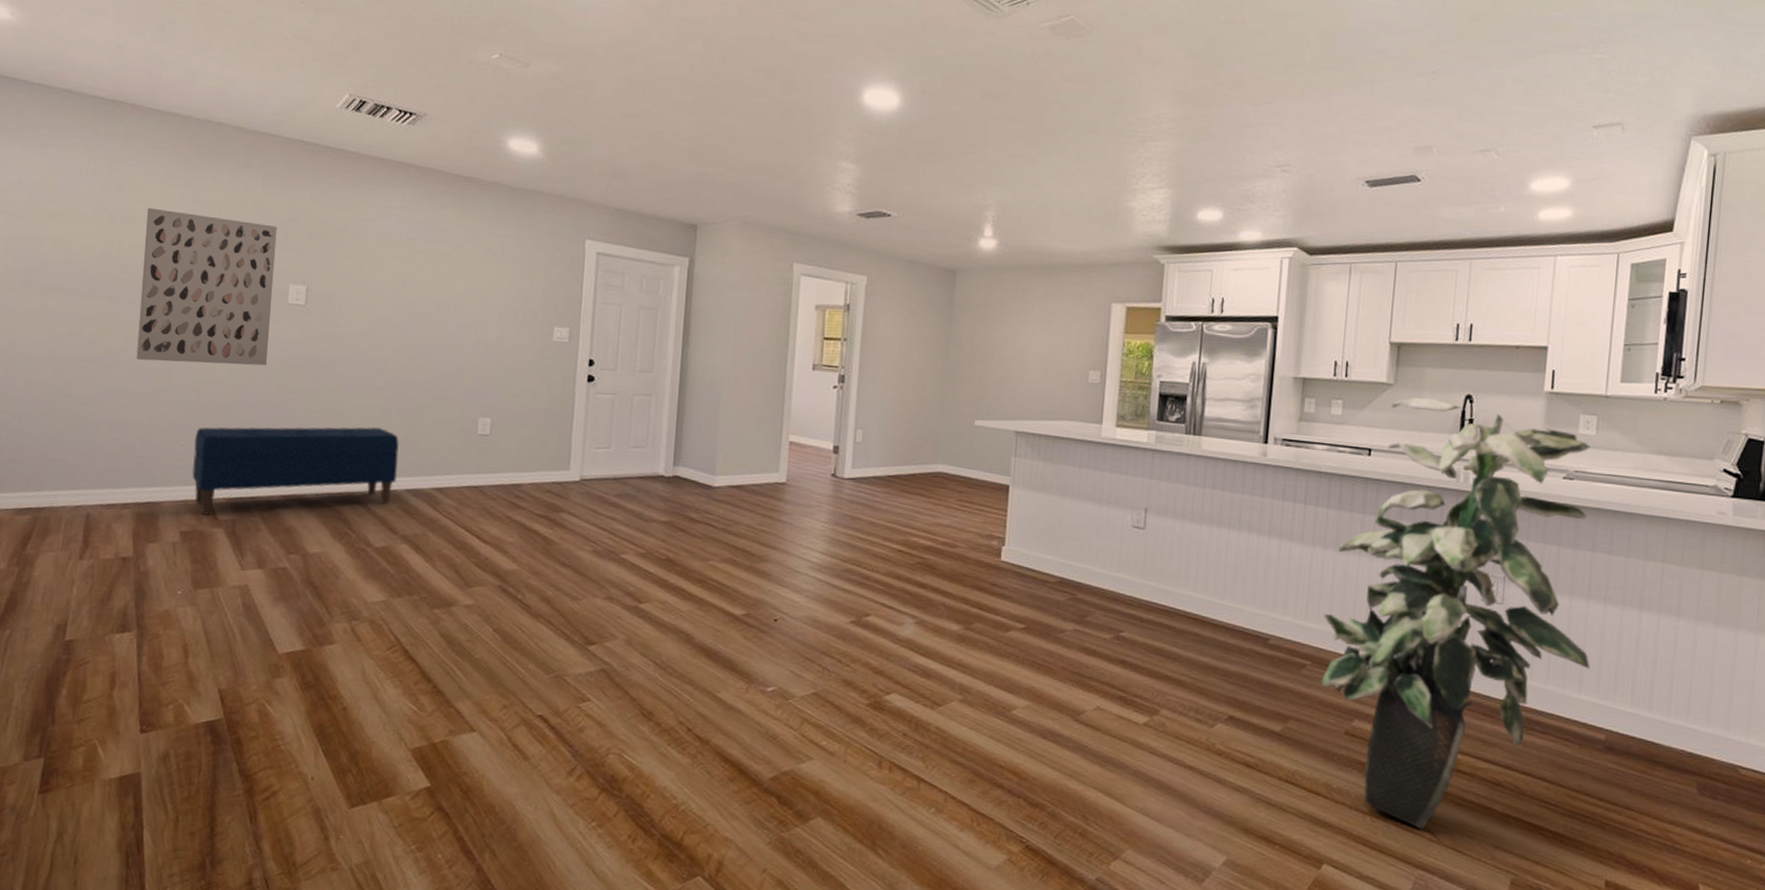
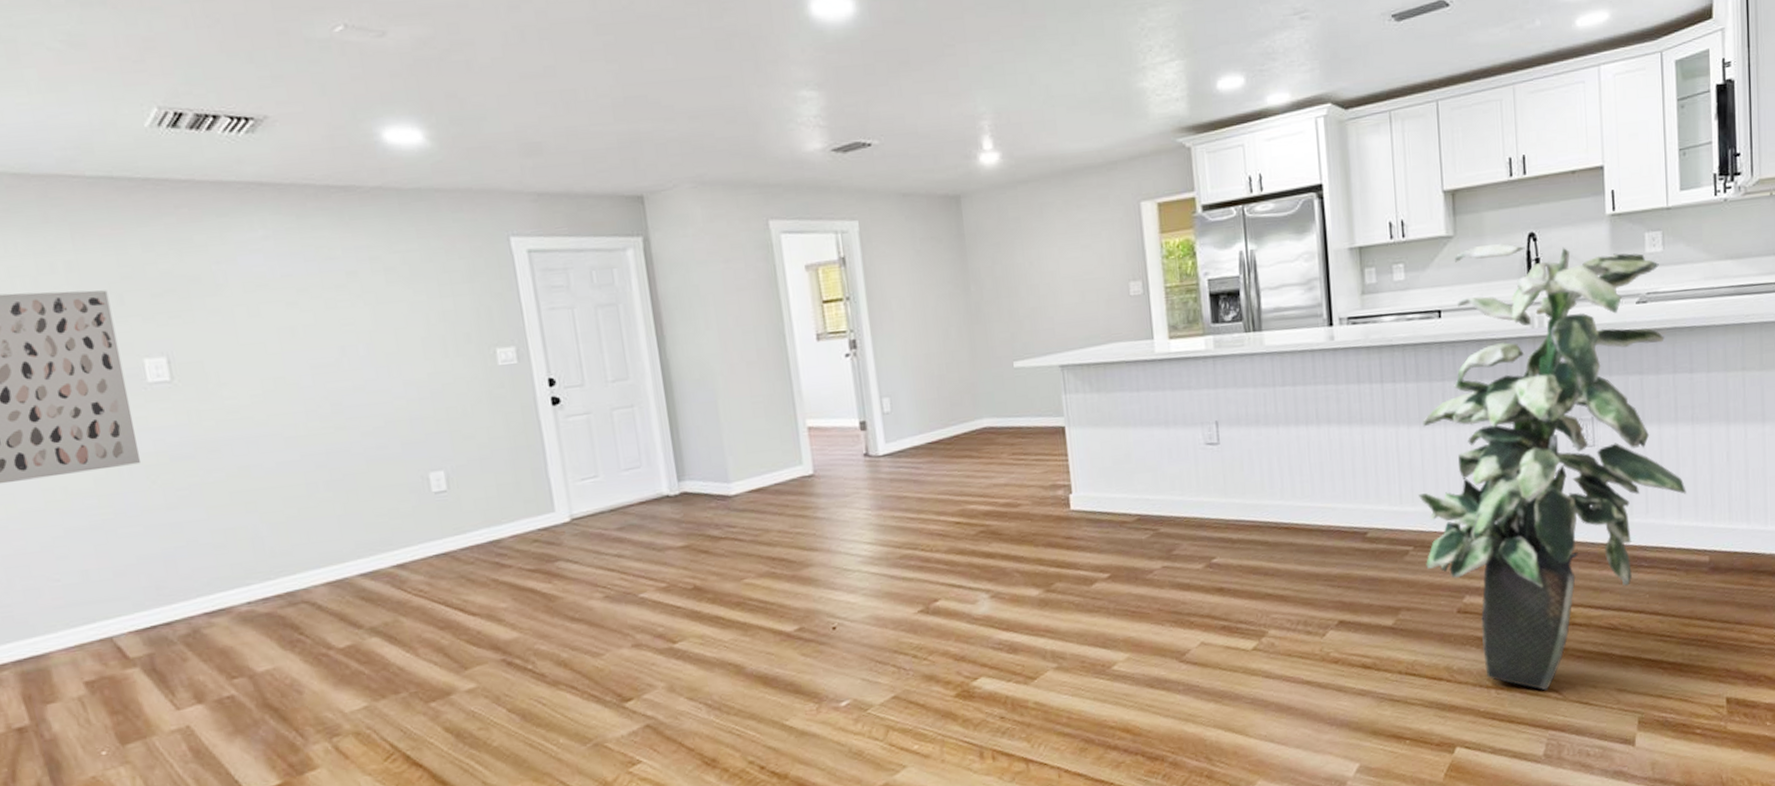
bench: present [191,426,399,515] -> none [69,509,345,657]

